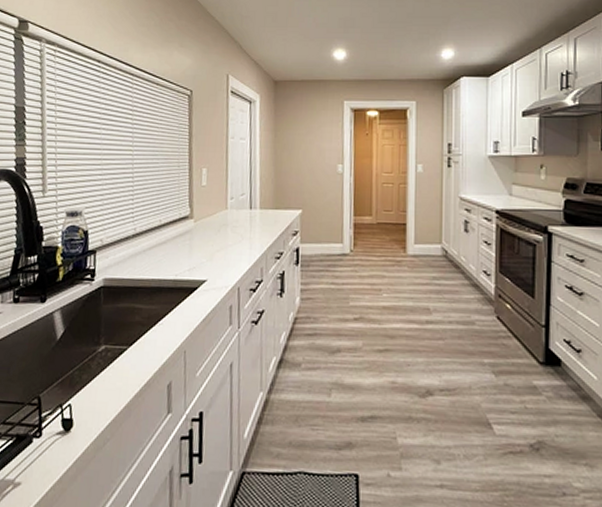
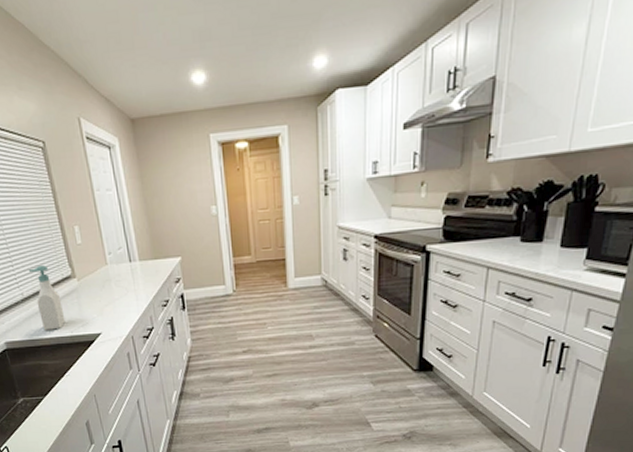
soap bottle: none [147,201,173,271] -> present [28,264,66,331]

